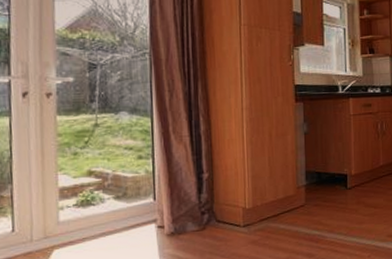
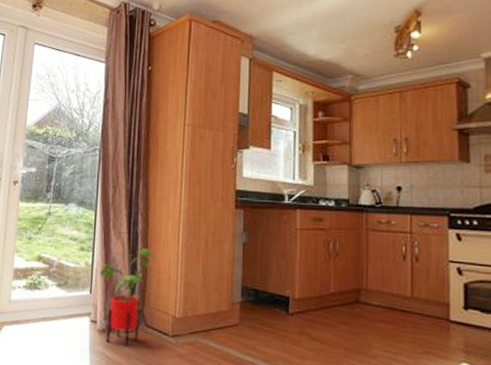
house plant: none [162,148,222,245] -> present [100,247,156,346]

